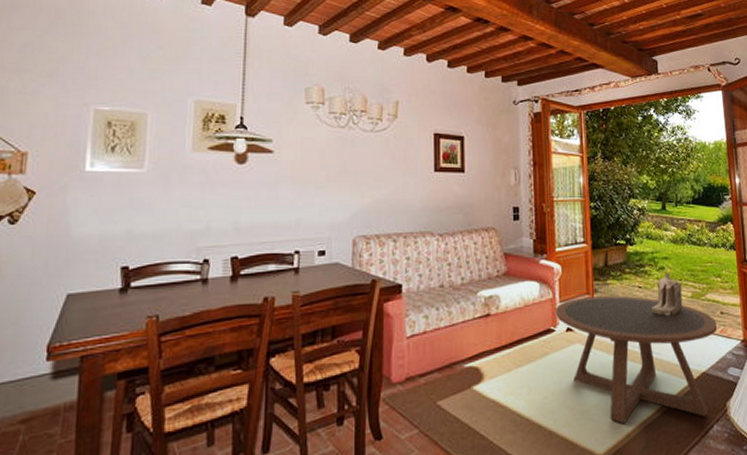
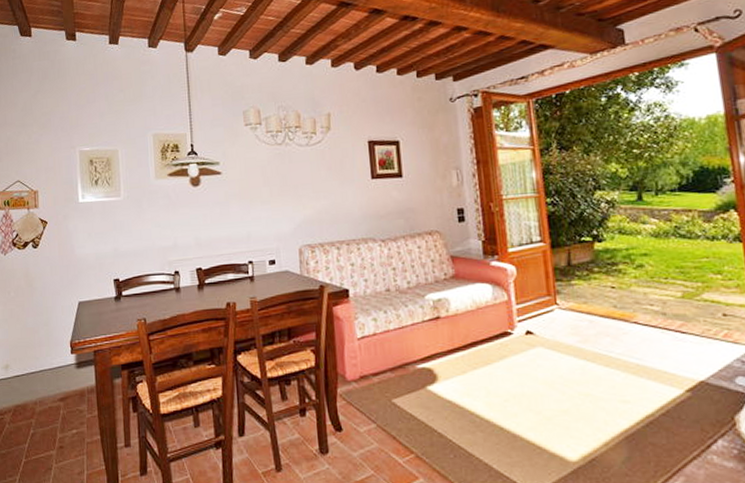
coffee table: present [555,296,718,424] -> none [511,297,719,432]
decorative box: present [652,273,683,317] -> none [629,271,671,320]

